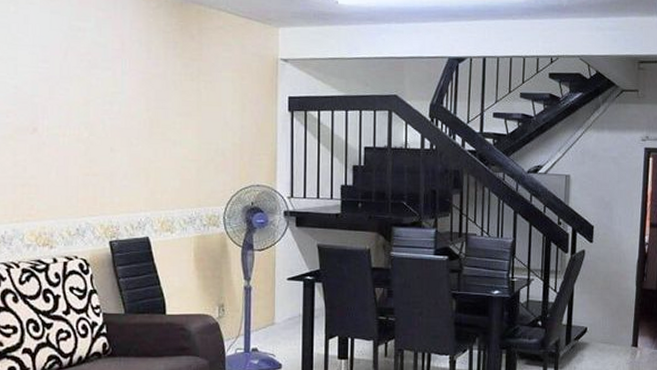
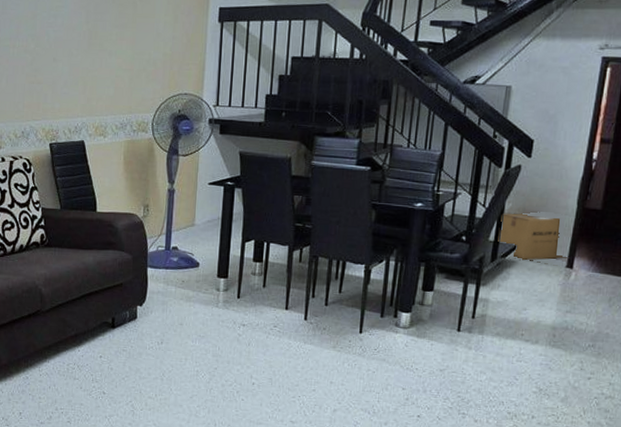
box: none [570,296,634,342] -> present [498,213,570,261]

